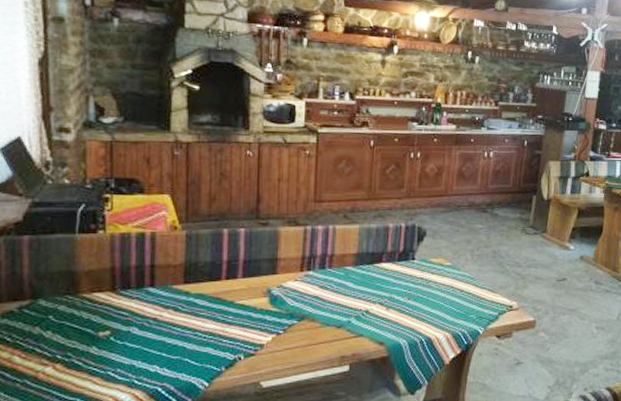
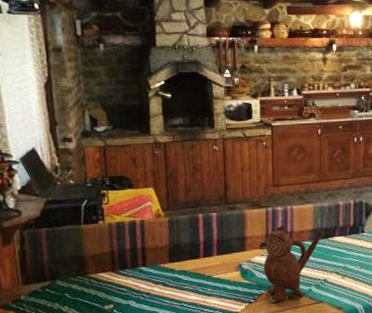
teapot: none [292,246,368,335] -> present [258,224,323,303]

